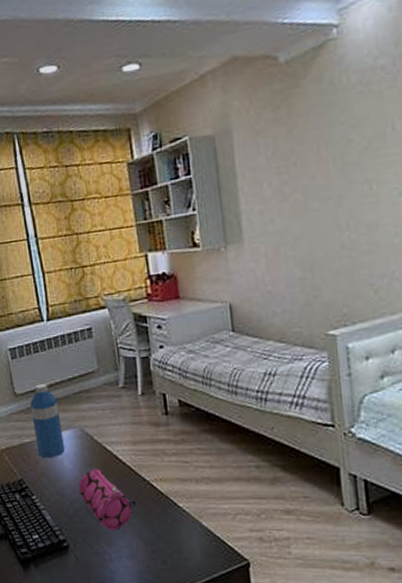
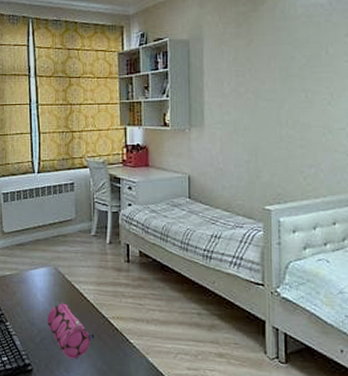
water bottle: present [30,384,65,458] -> none [14,226,39,290]

